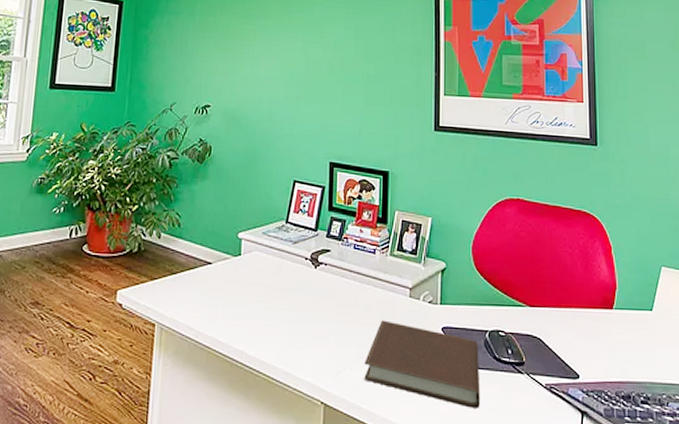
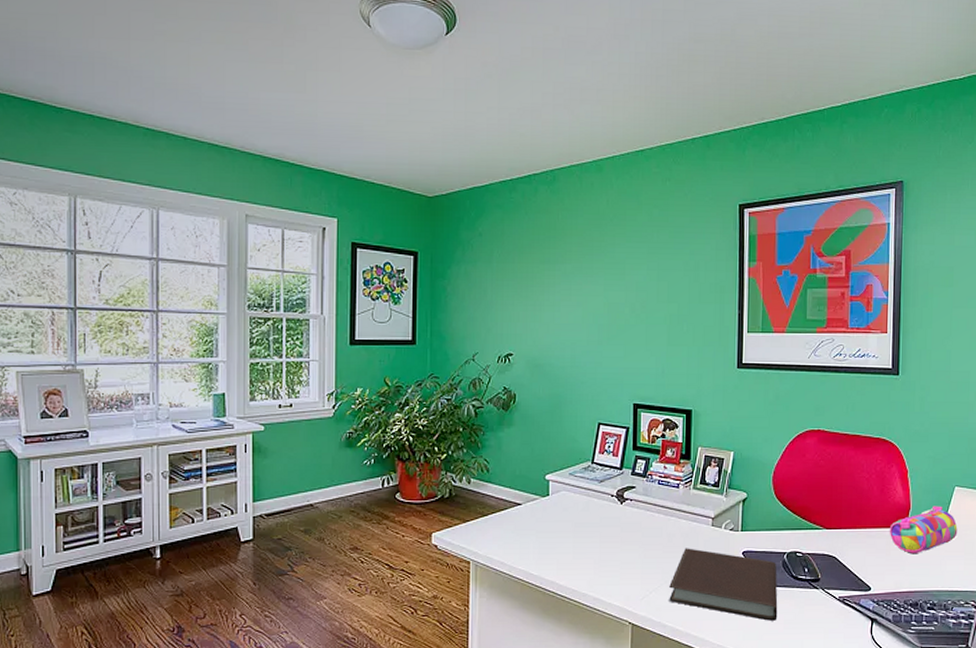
pencil case: none [595,286,668,340] -> present [889,506,958,554]

